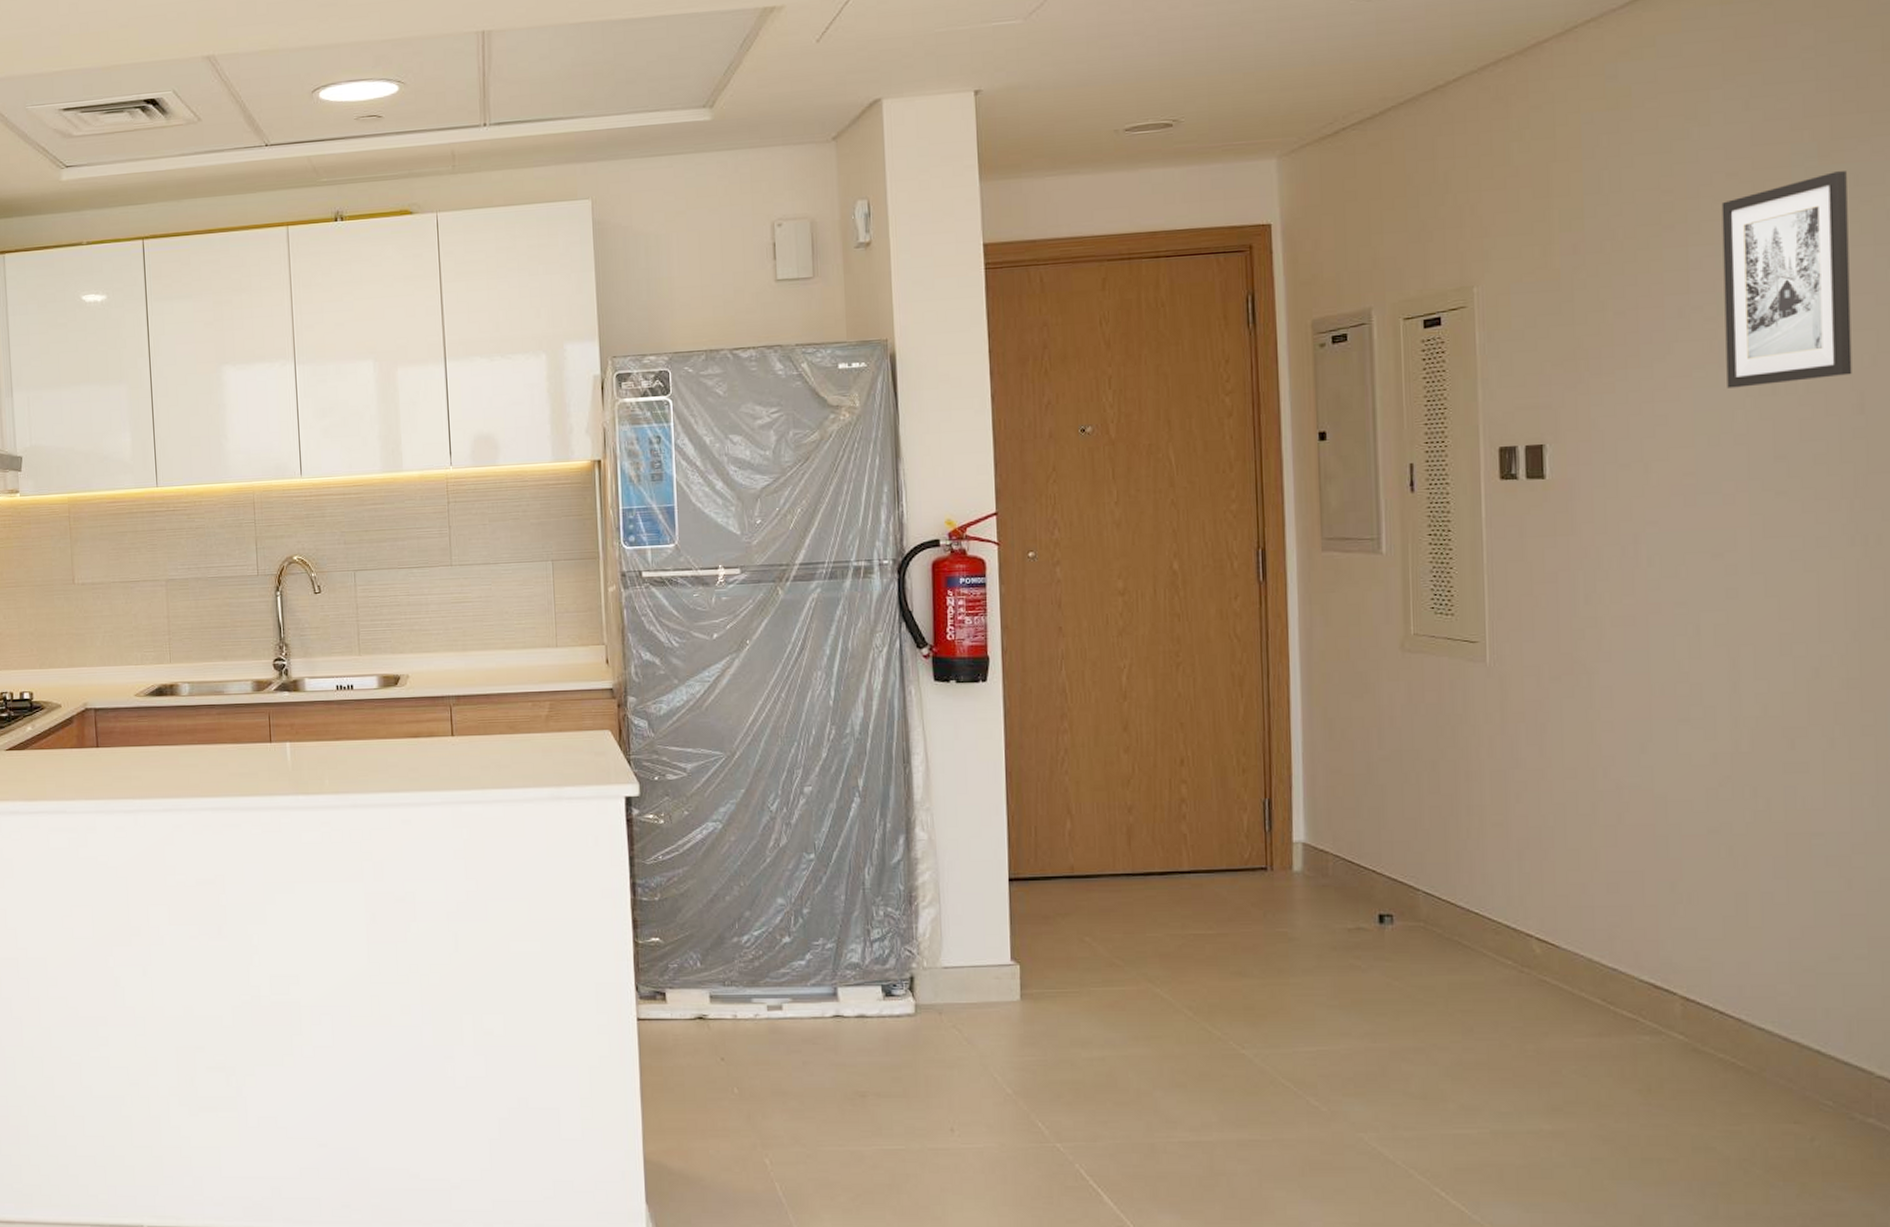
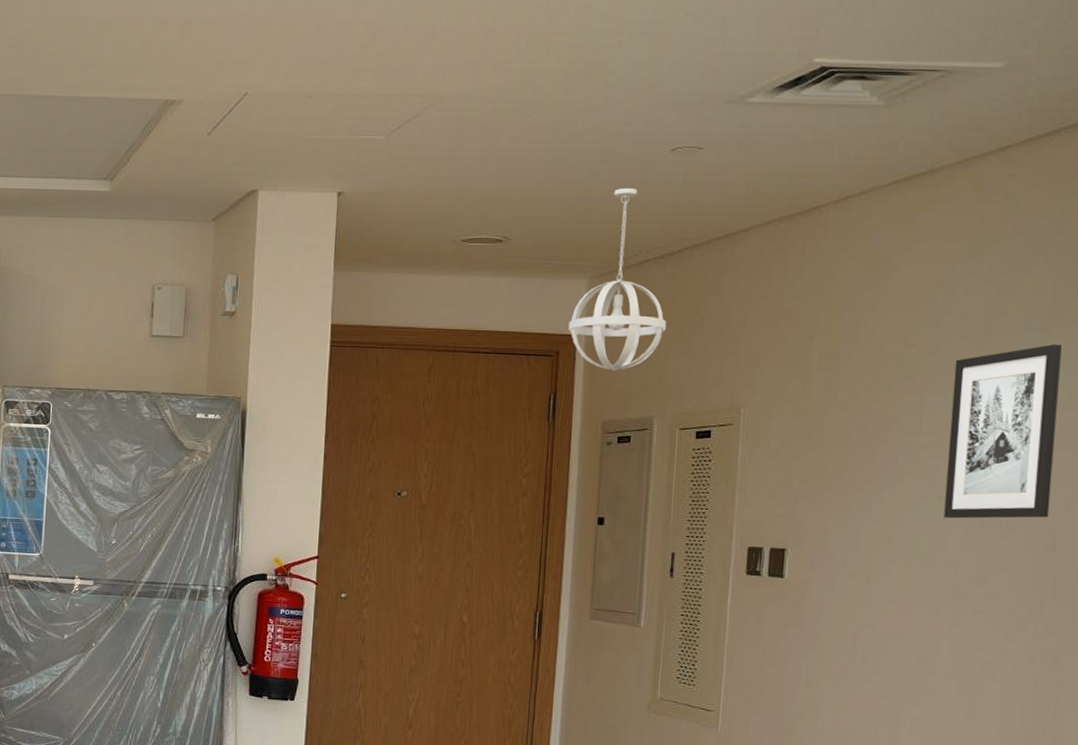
pendant light: none [1260,46,1375,261] -> present [568,187,666,371]

